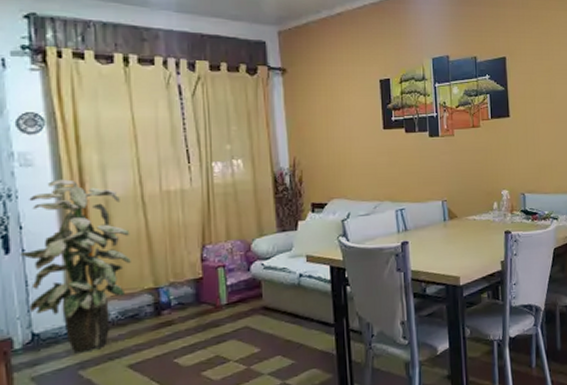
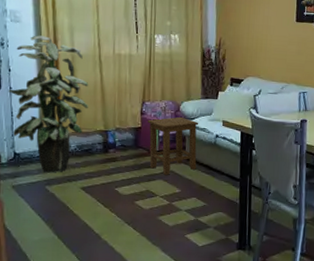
stool: none [211,257,278,333] -> present [148,116,199,175]

